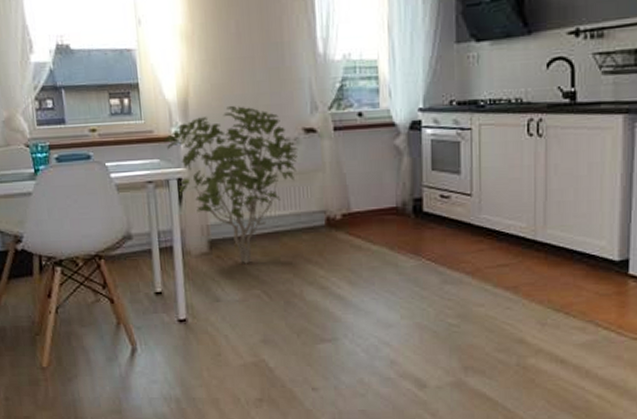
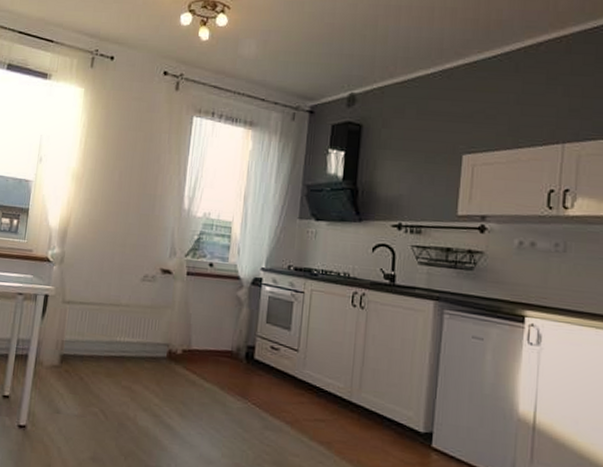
shrub: present [164,106,298,264] -> none [40,240,154,382]

